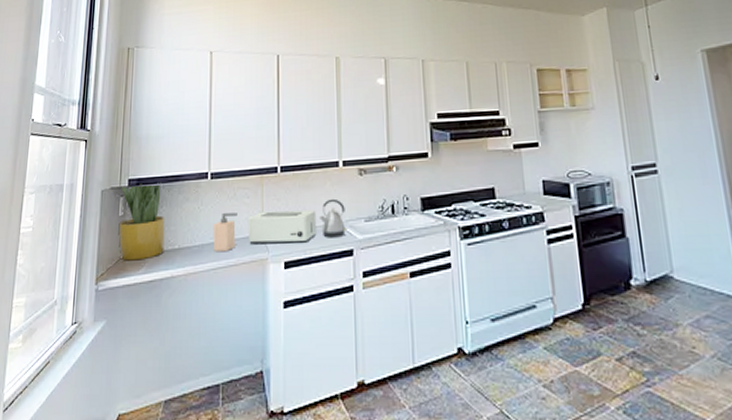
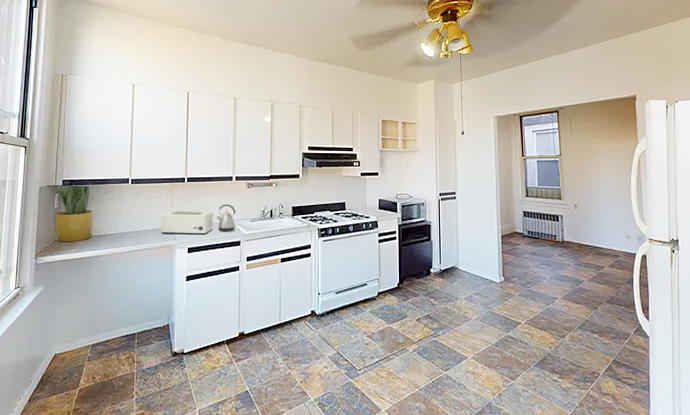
soap dispenser: present [213,213,238,252] -> none [132,210,152,239]

